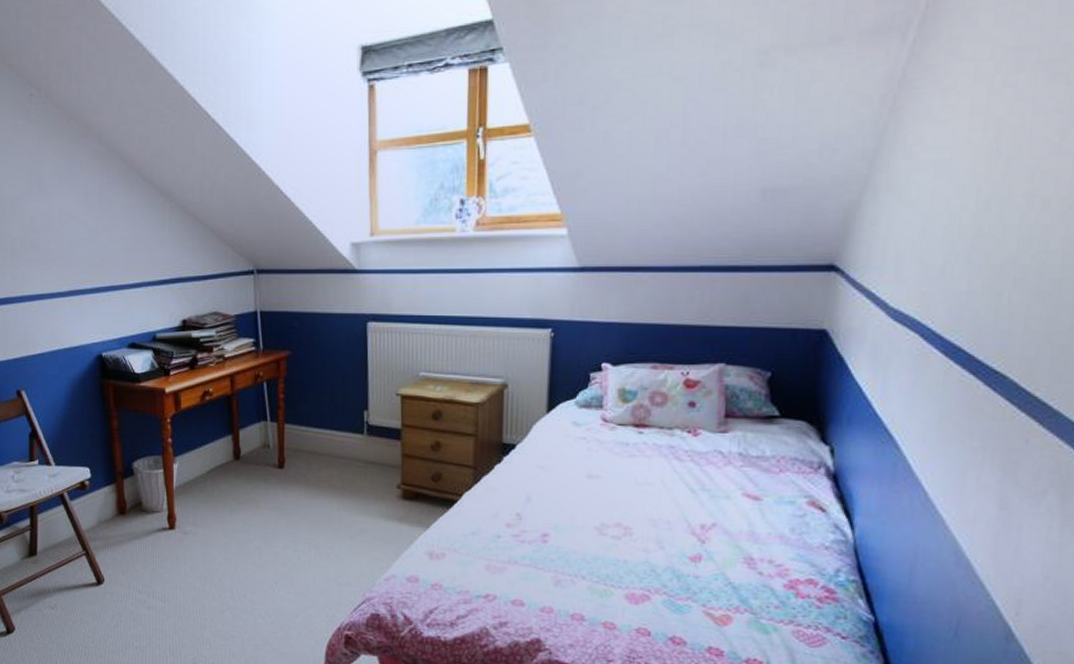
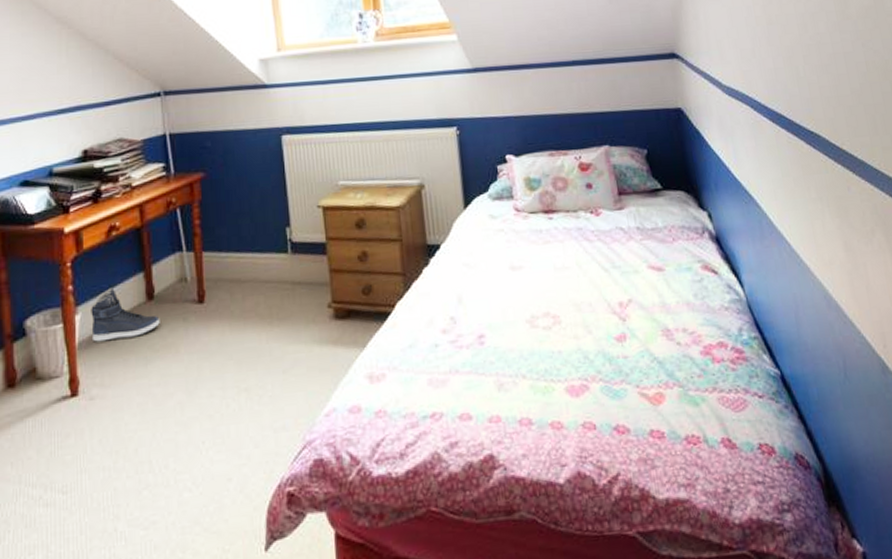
sneaker: none [186,444,244,489] -> present [91,287,160,342]

